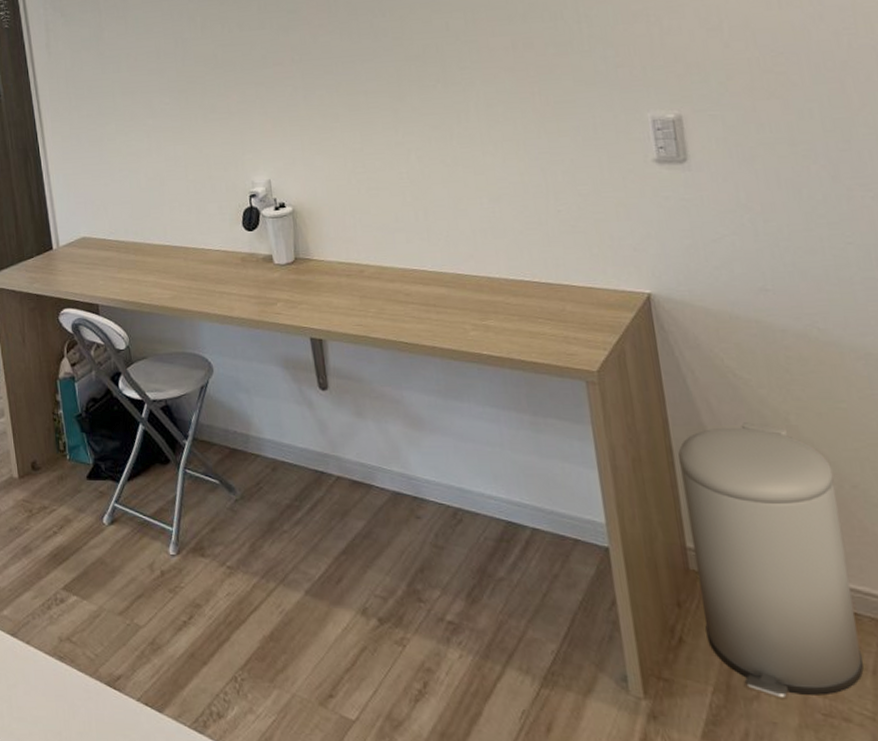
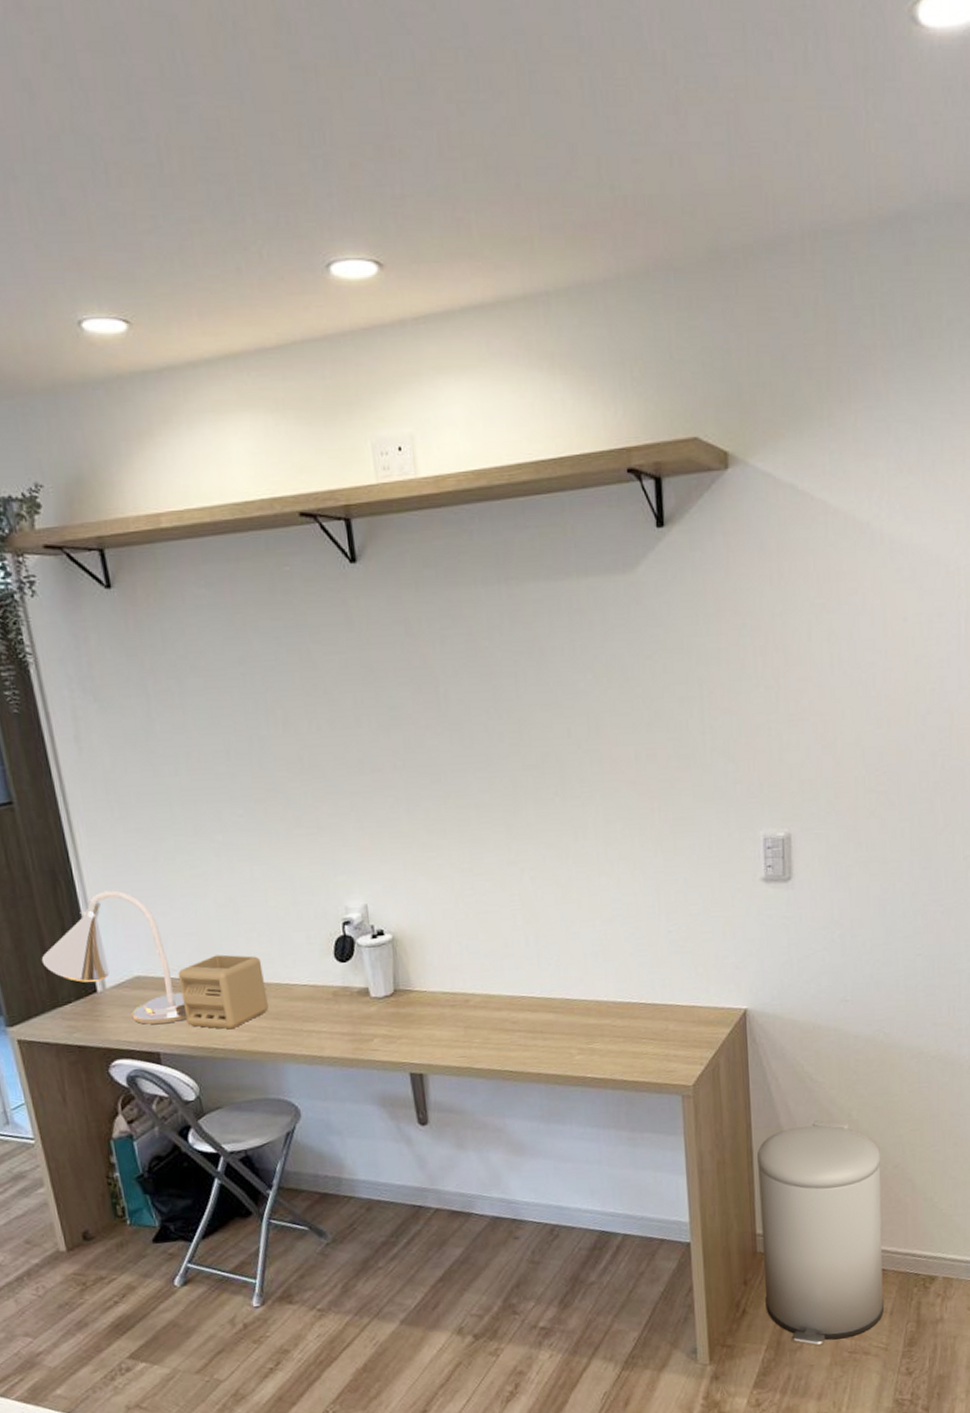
table lamp: none [13,165,121,280] -> present [41,890,188,1025]
desk organizer: none [115,221,187,287] -> present [178,954,268,1030]

